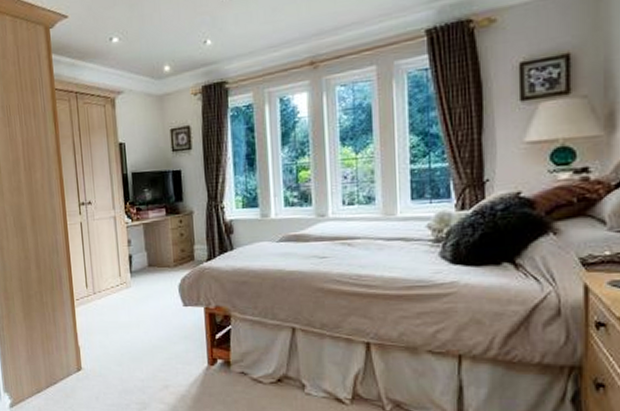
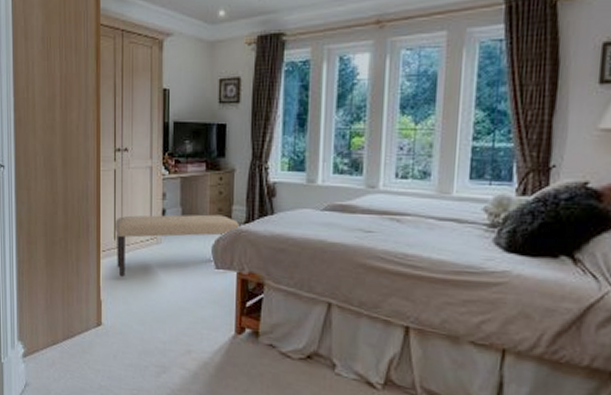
bench: none [86,255,202,323] -> present [115,214,239,278]

